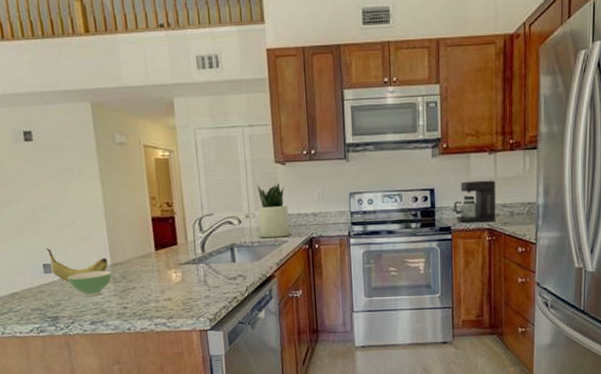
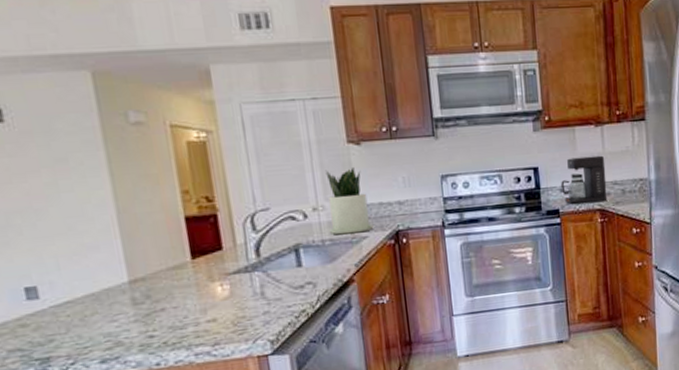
fruit: present [46,248,108,282] -> none [28,265,125,310]
bowl: present [67,270,113,297] -> none [62,289,132,327]

